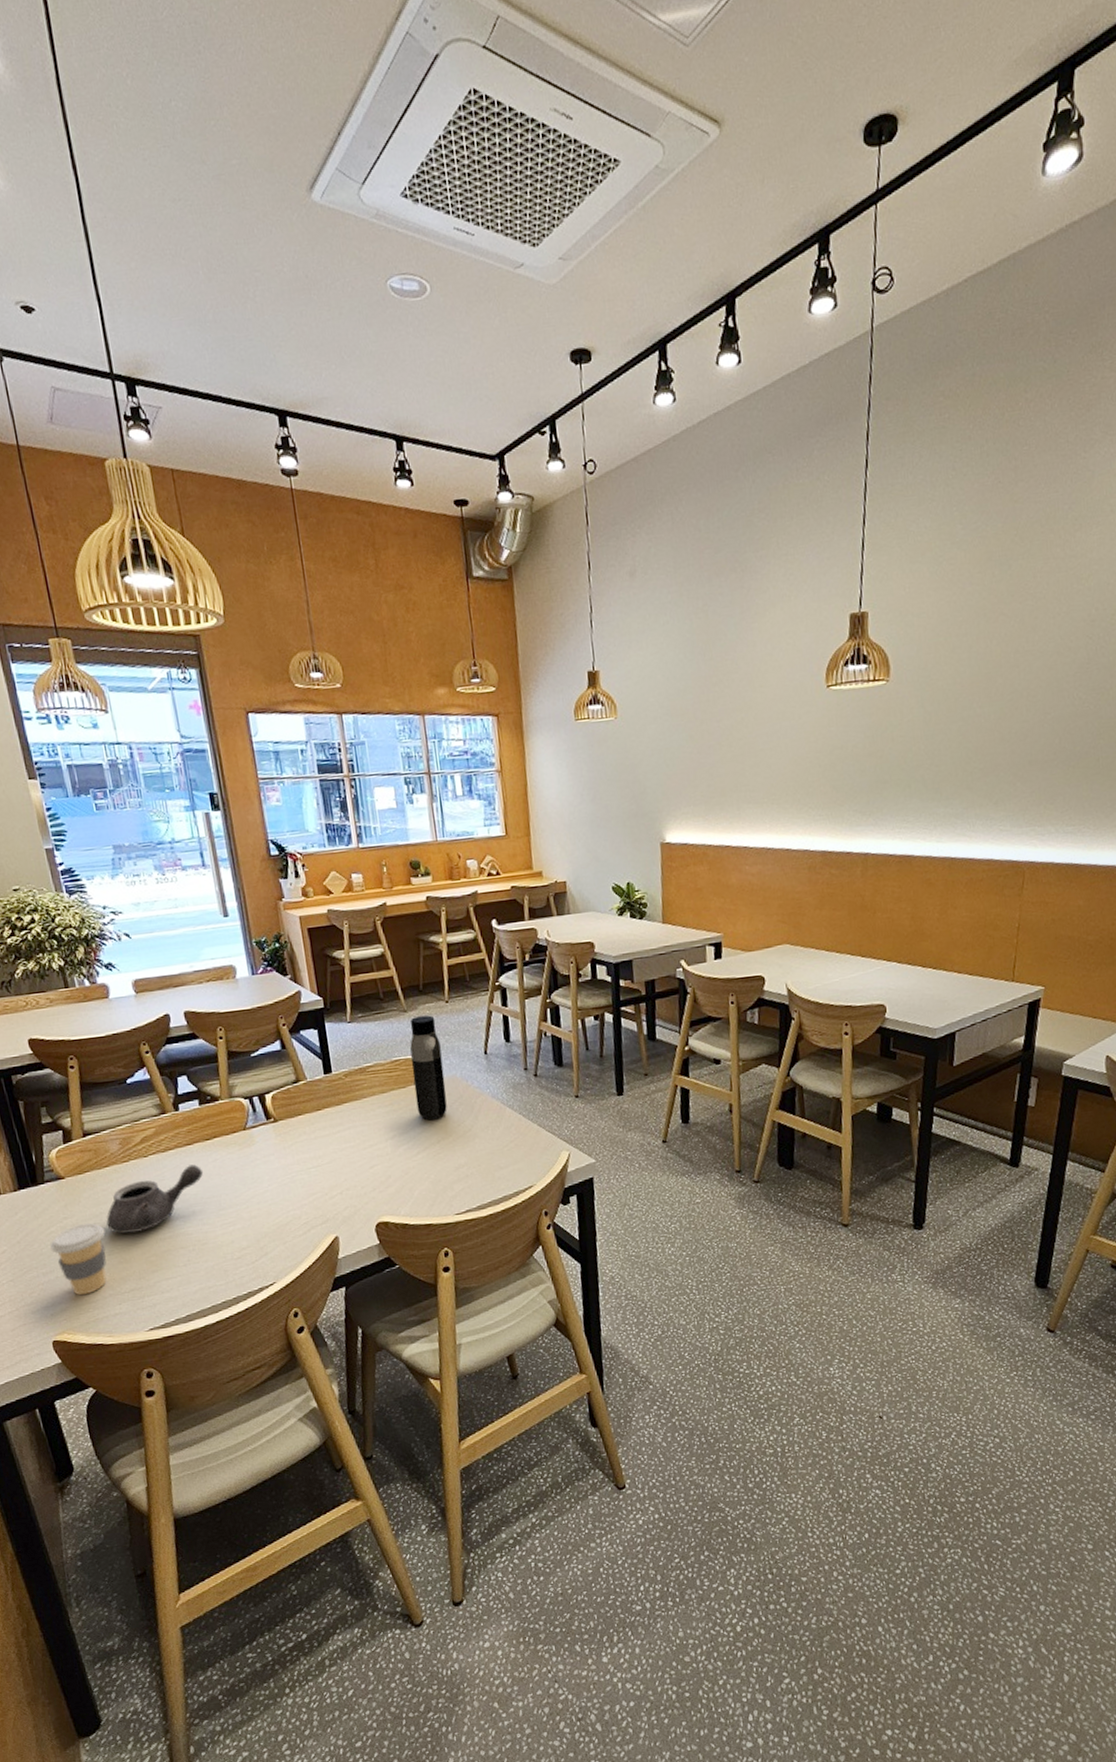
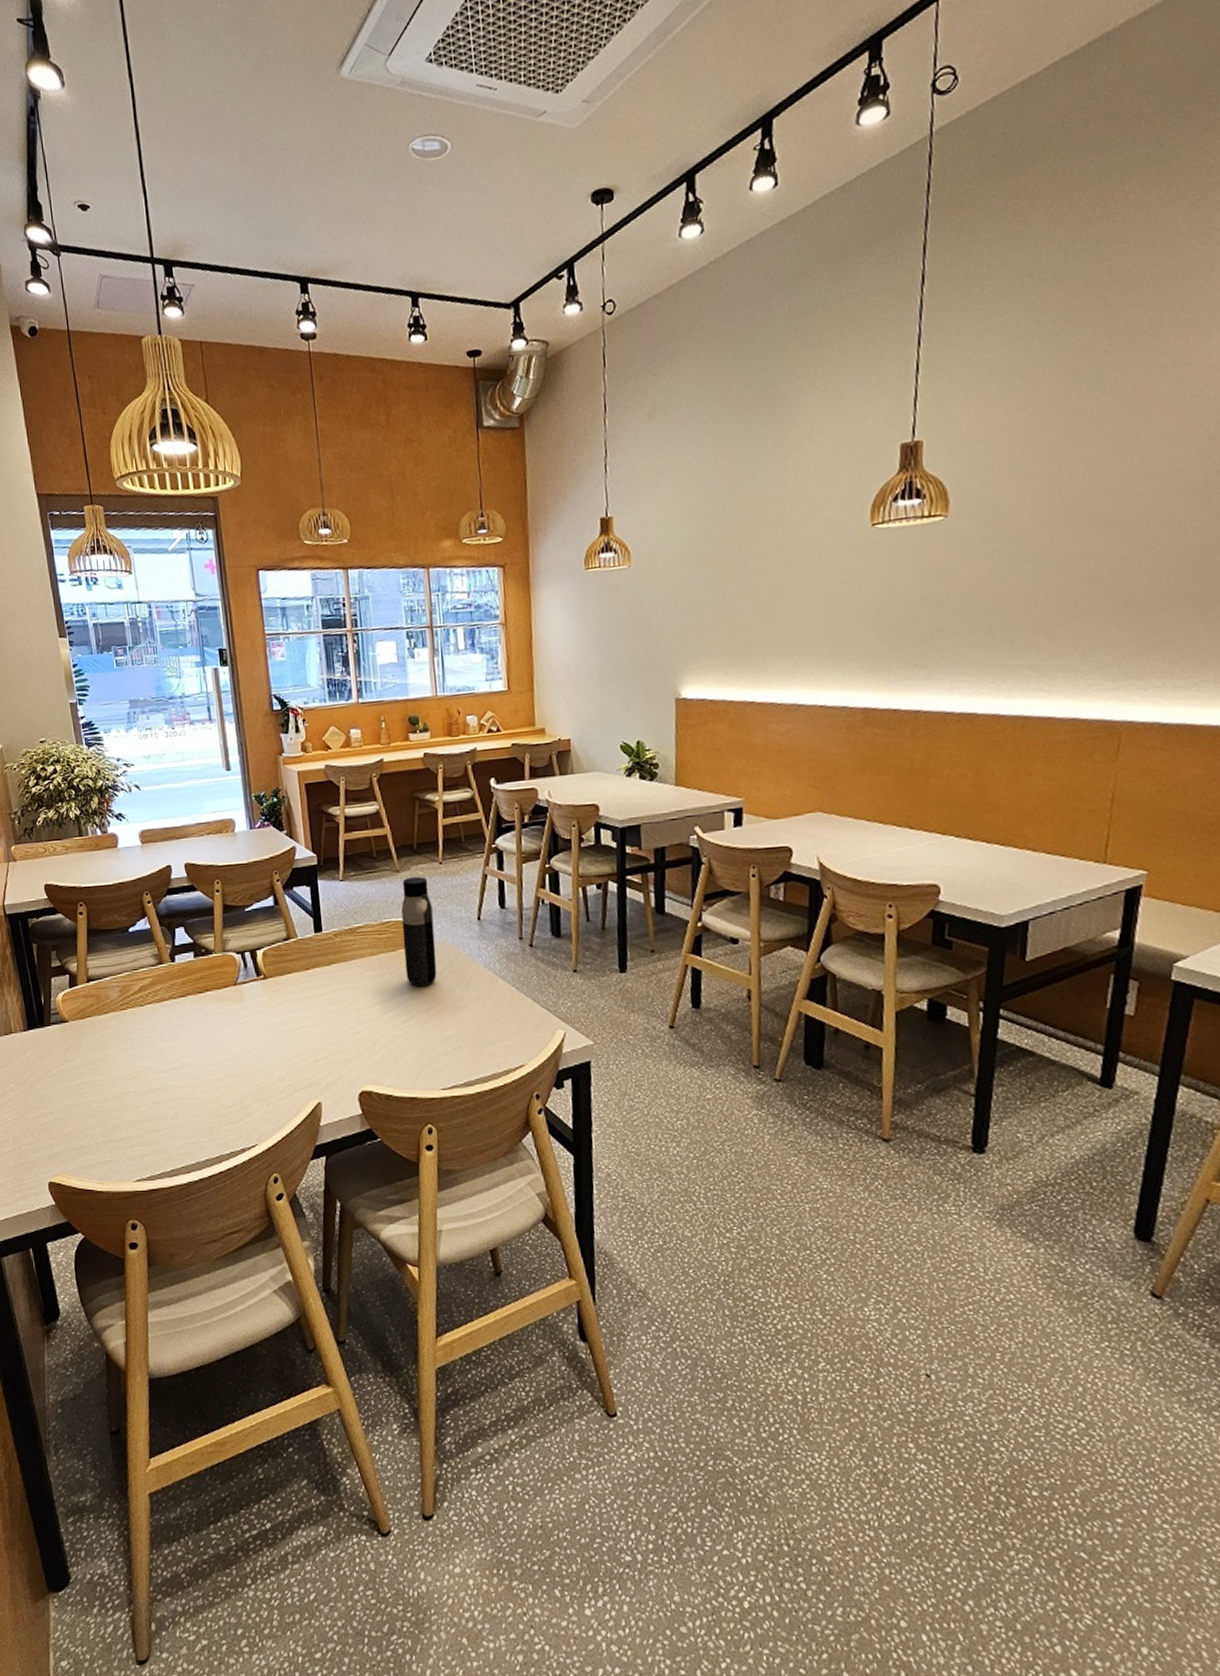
coffee cup: present [50,1223,107,1295] -> none [52,1068,102,1138]
teapot: present [106,1164,204,1234] -> none [103,1017,195,1081]

